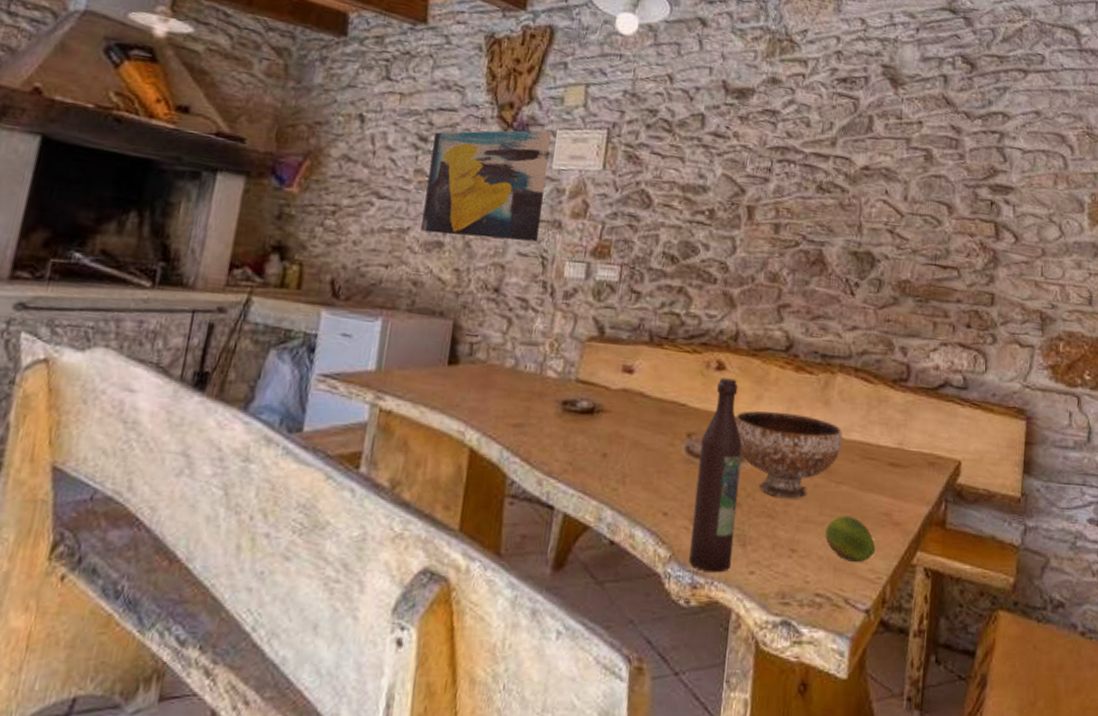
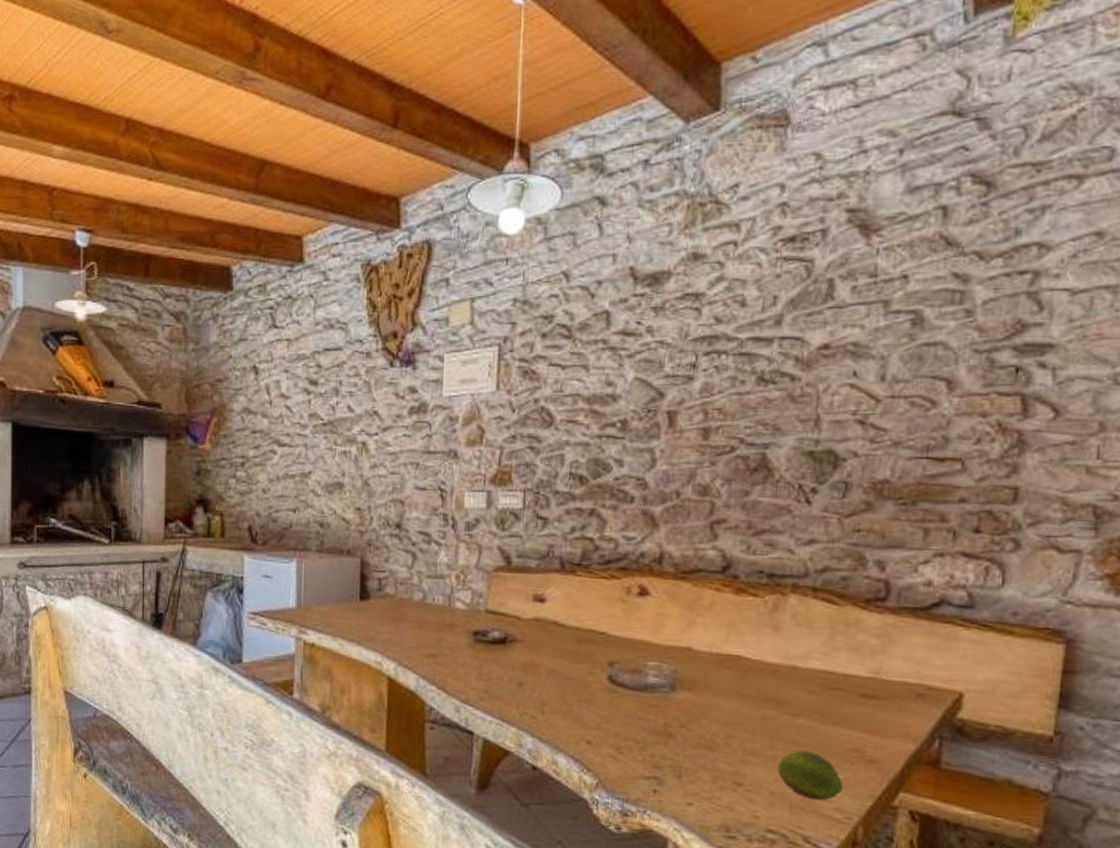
wall art: present [421,129,551,242] -> none [321,355,438,475]
wine bottle: present [689,378,743,573] -> none [618,604,673,802]
bowl: present [735,411,843,498] -> none [663,638,799,730]

